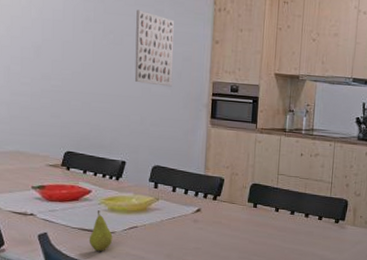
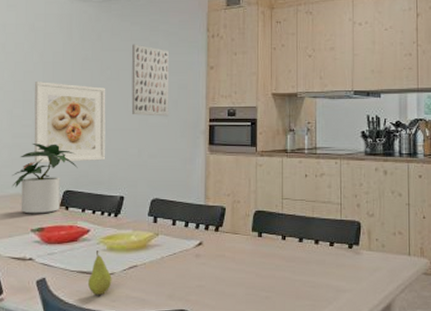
potted plant: none [11,102,79,173] -> present [11,144,78,214]
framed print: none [33,39,109,125] -> present [34,82,106,163]

